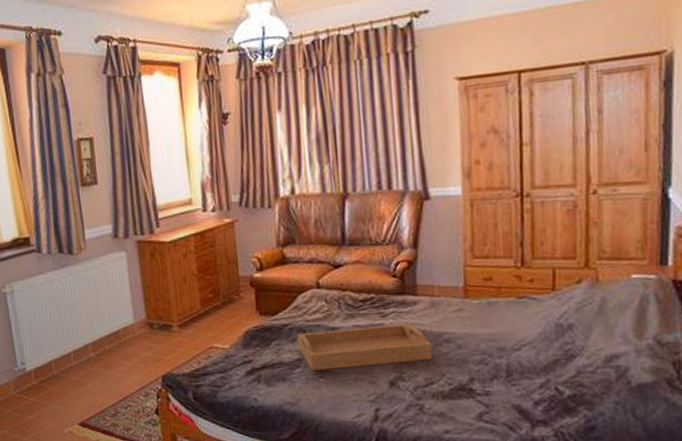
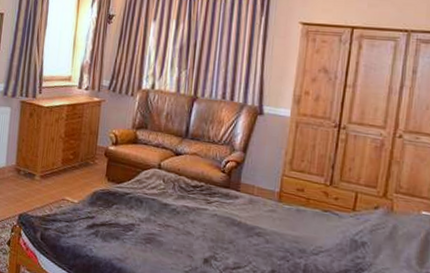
serving tray: present [296,323,433,370] -> none [133,203,245,248]

